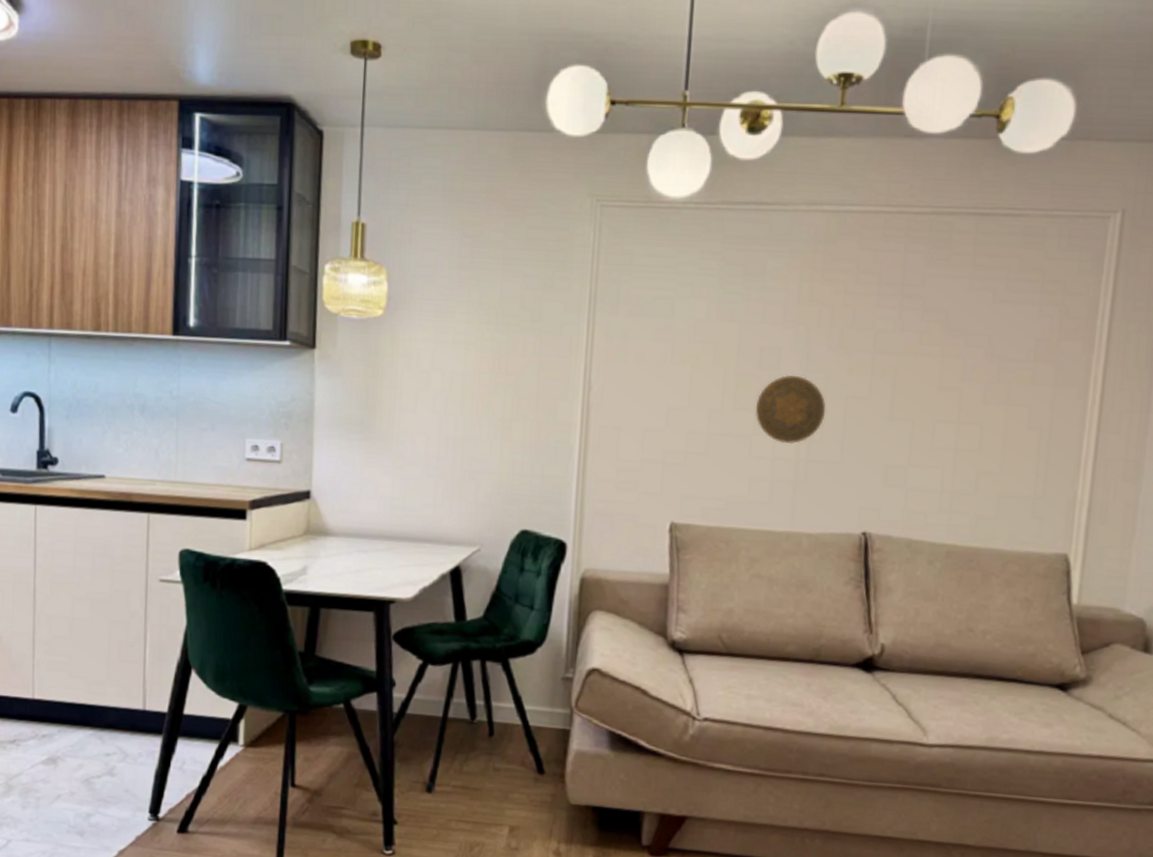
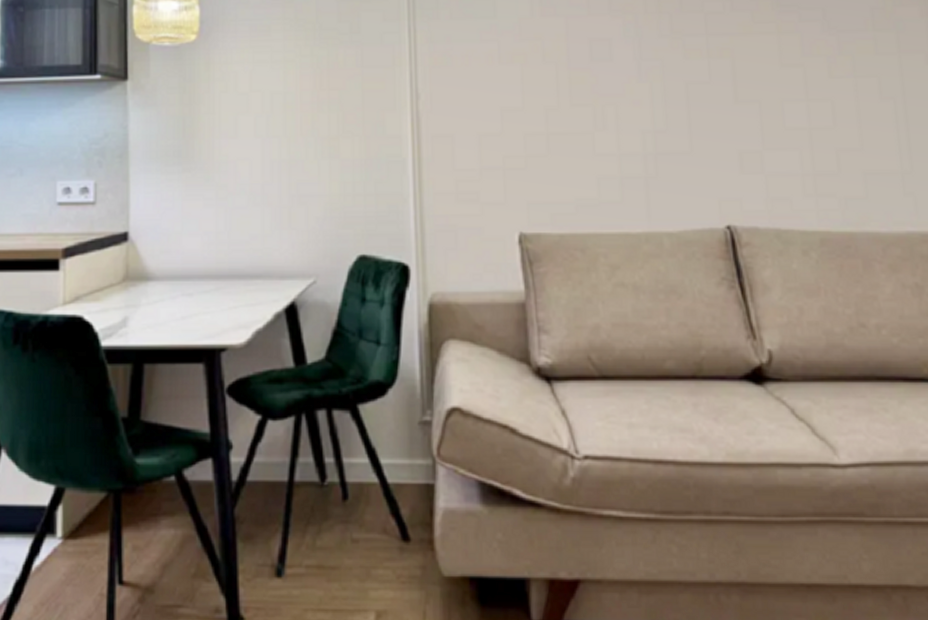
decorative plate: present [754,375,826,445] -> none [593,66,668,138]

